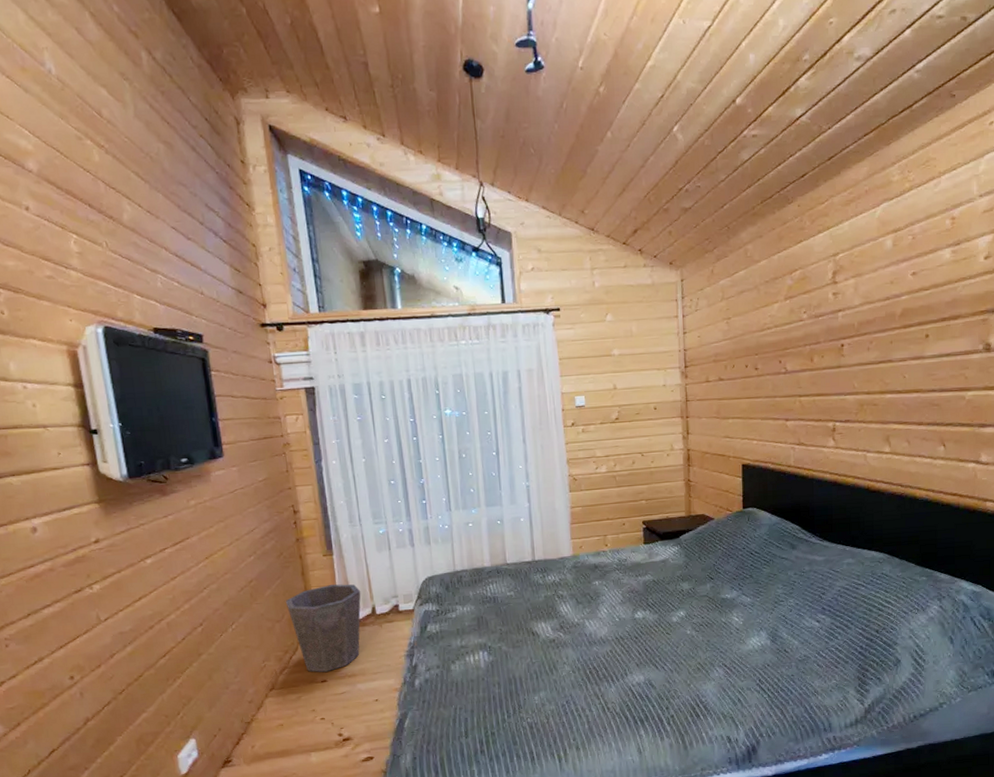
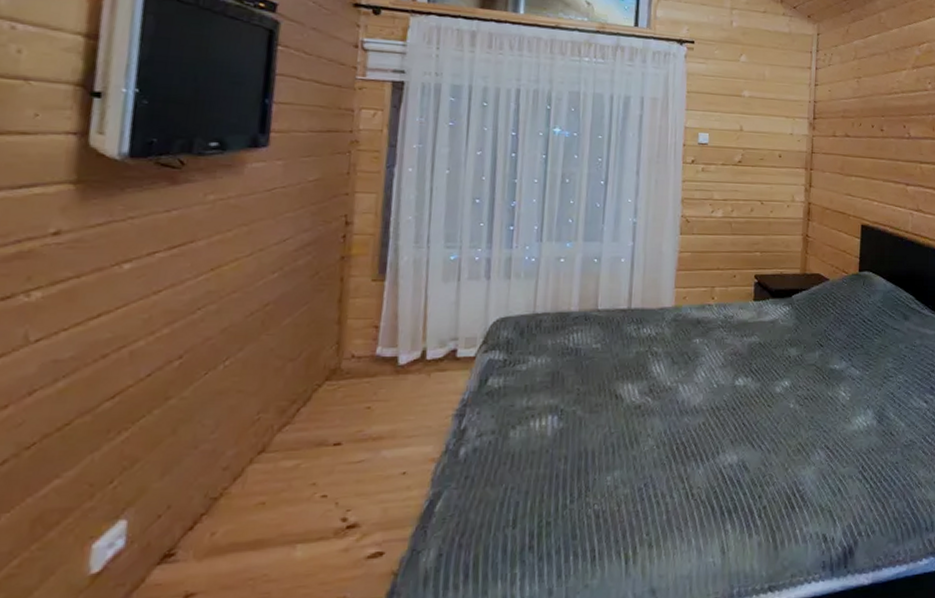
waste bin: present [285,584,361,672] -> none [307,318,412,432]

